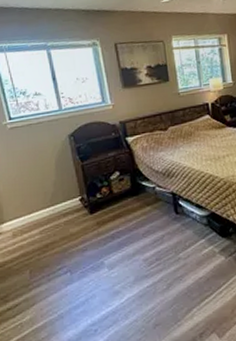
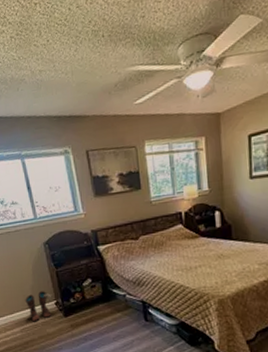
boots: none [46,186,77,222] -> present [25,291,52,322]

